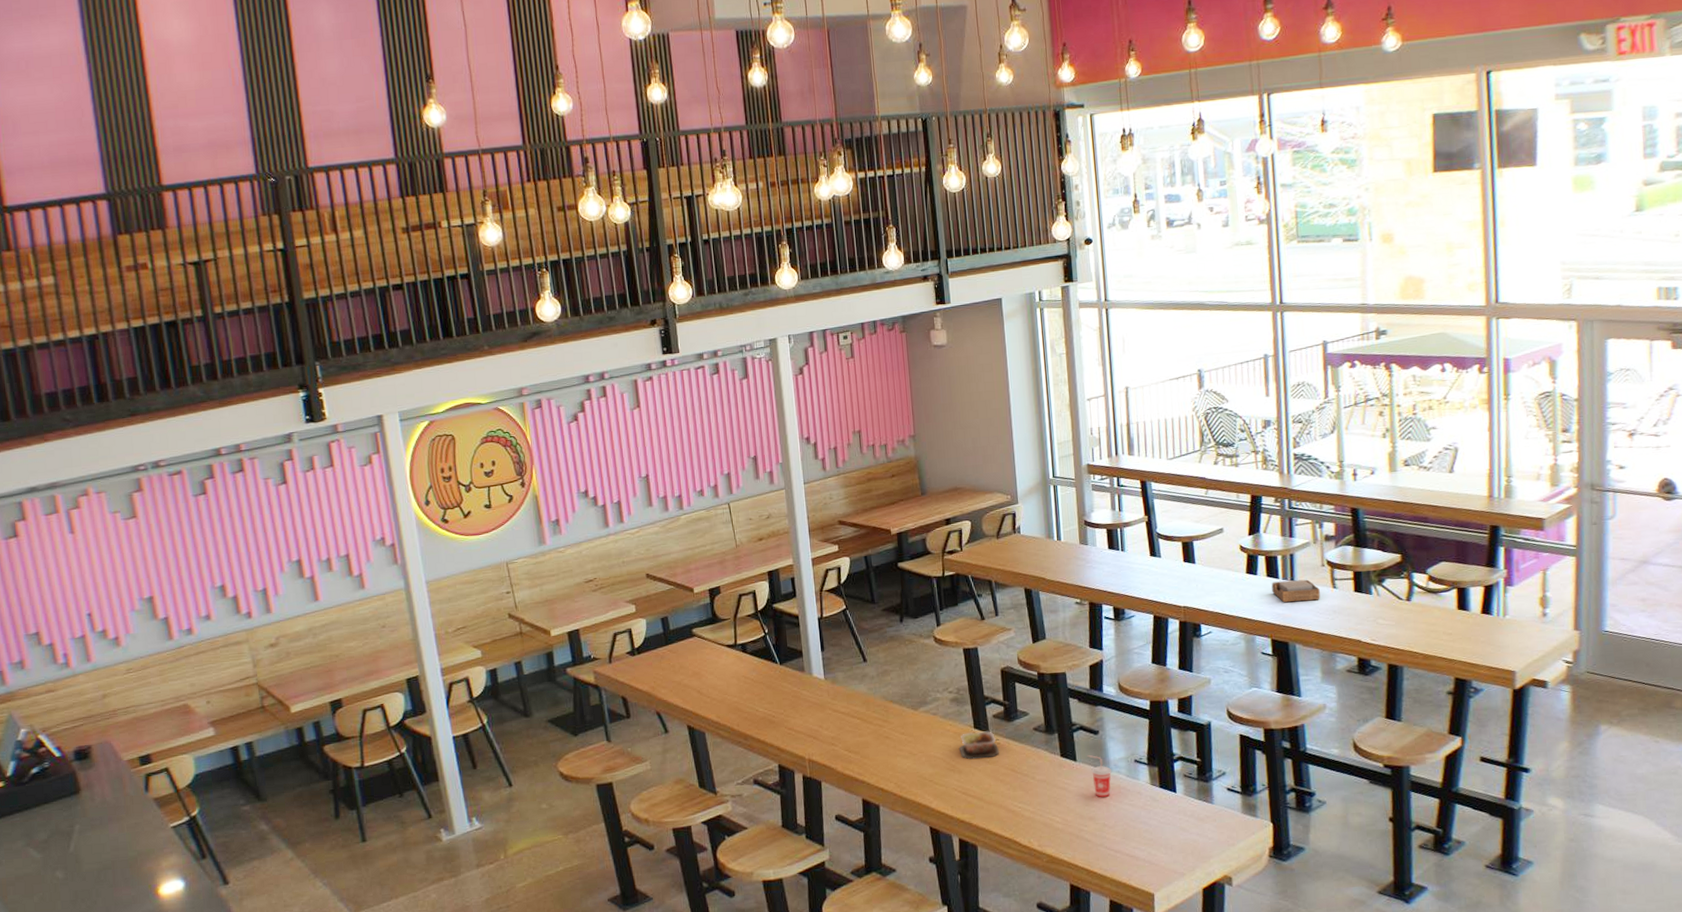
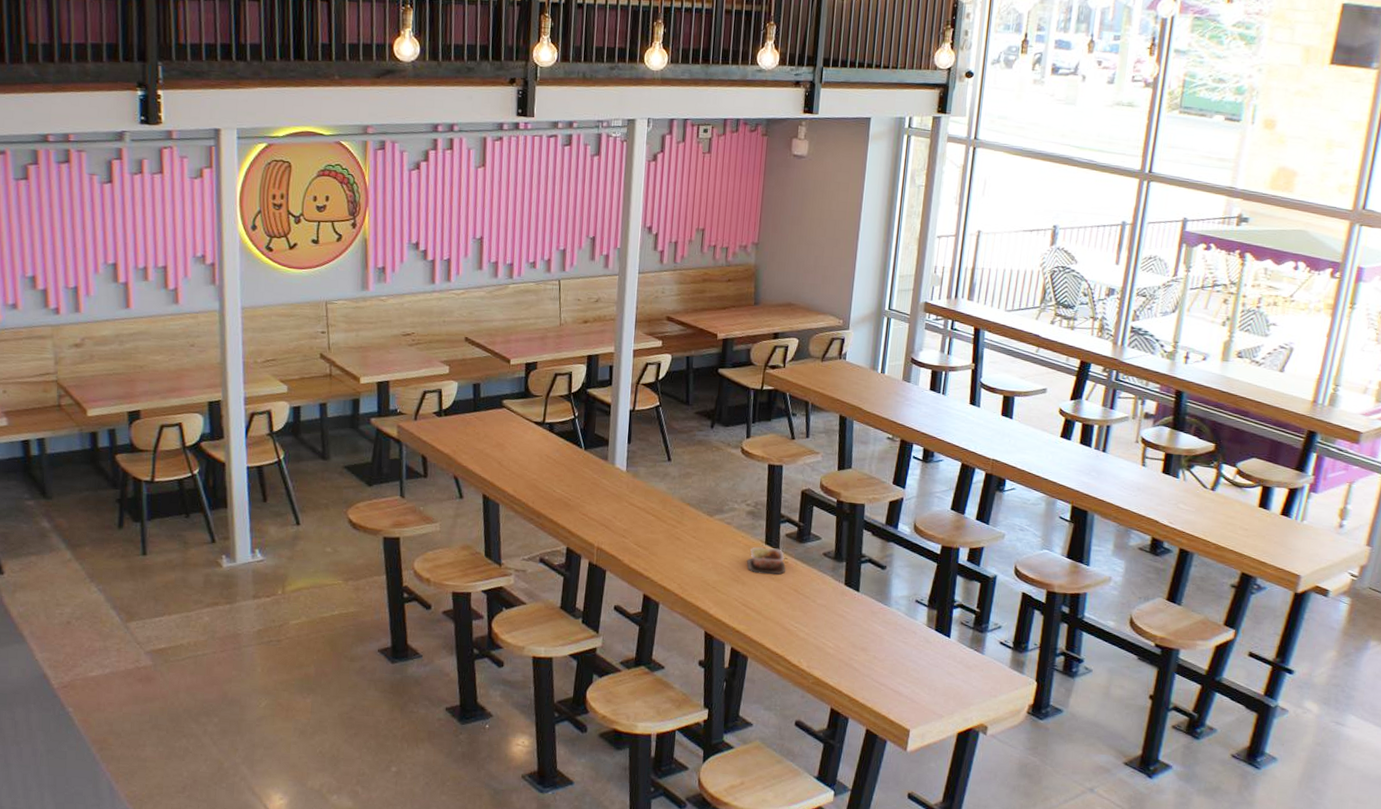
beverage cup: present [1087,754,1111,798] -> none [870,587,891,632]
napkin holder: present [1271,579,1320,603] -> none [1082,450,1129,475]

